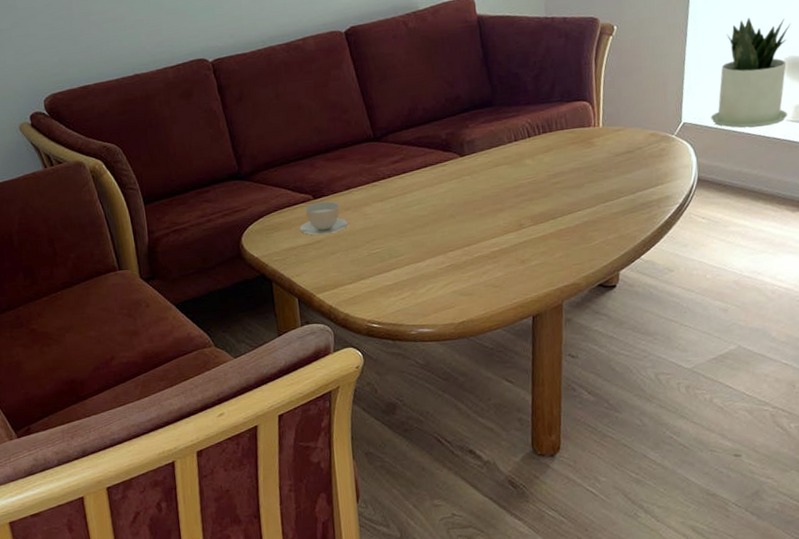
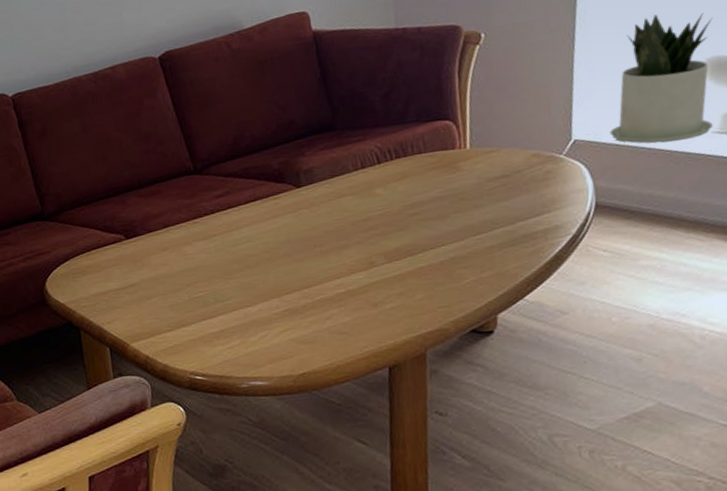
teacup: present [300,201,348,235] -> none [111,241,166,279]

